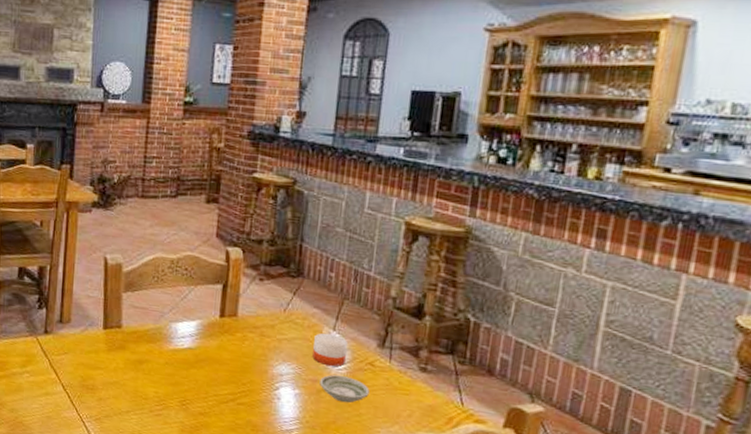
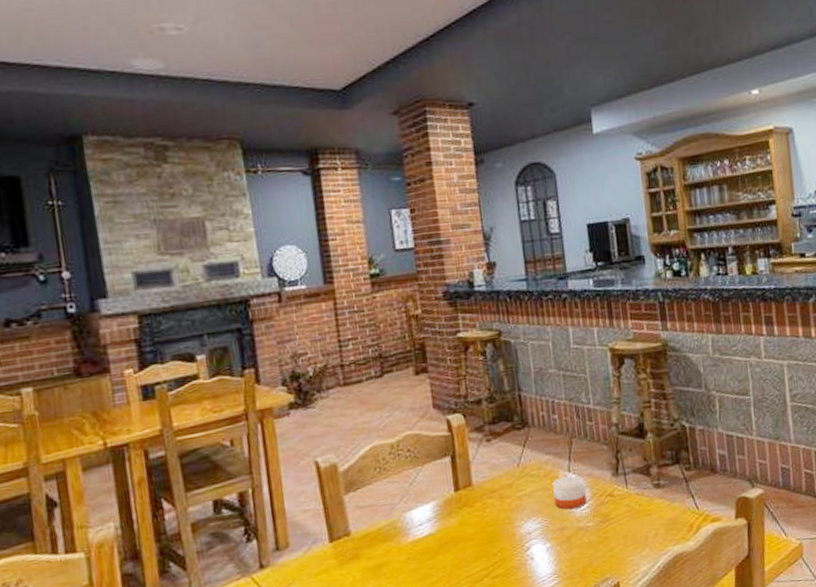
saucer: present [319,375,370,403] -> none [567,514,615,542]

